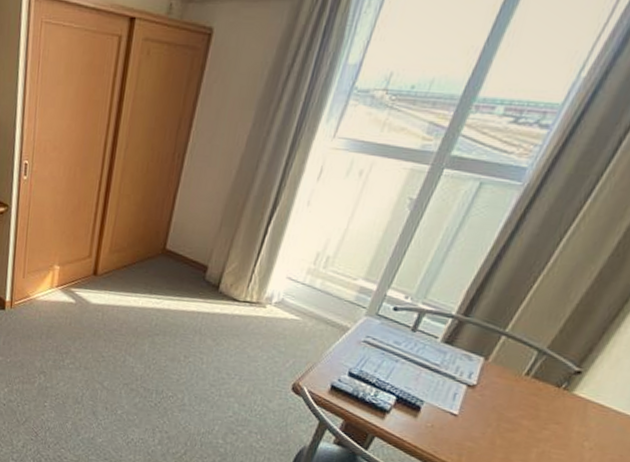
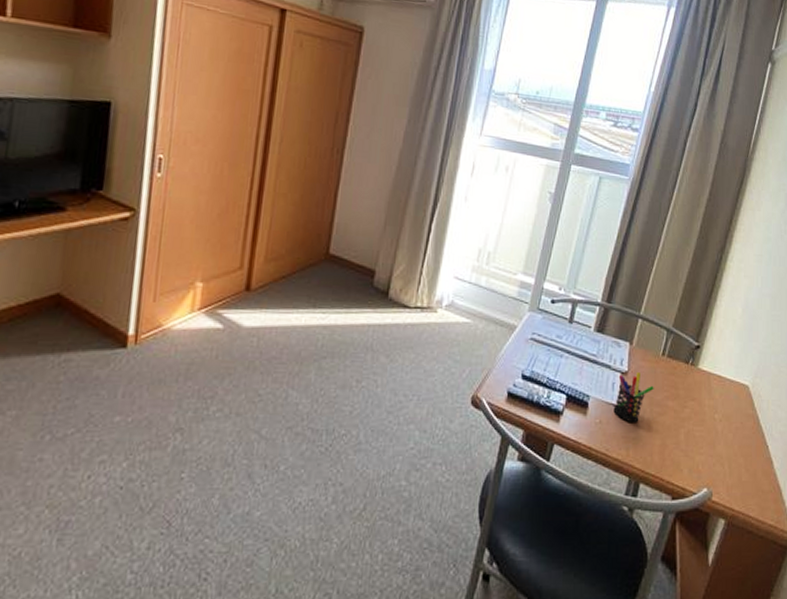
pen holder: none [450,386,507,433] -> present [613,371,654,422]

